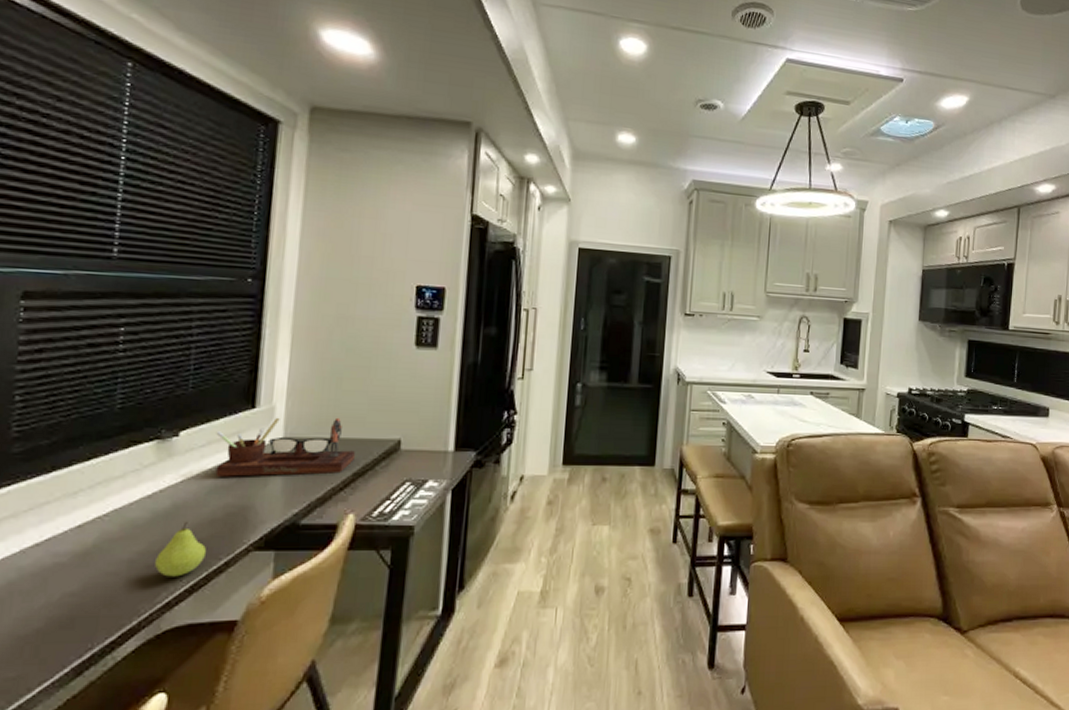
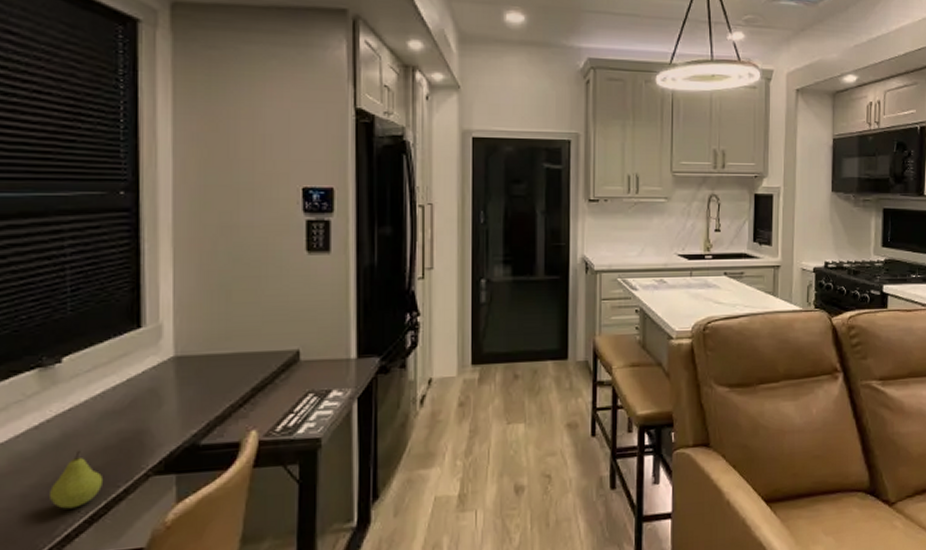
desk organizer: present [215,417,355,477] -> none [101,331,252,402]

